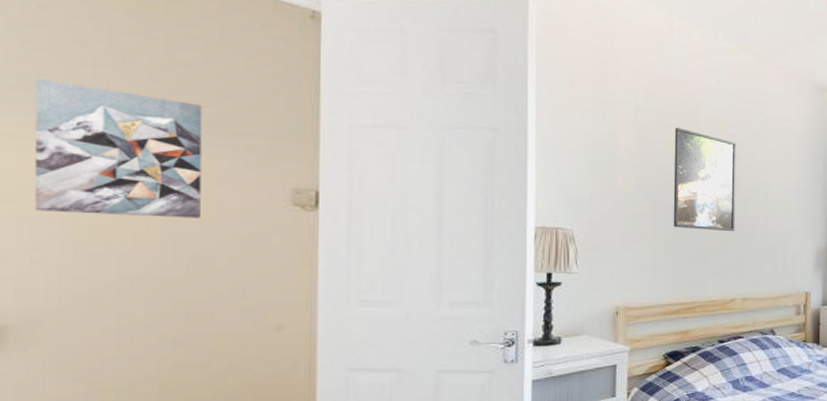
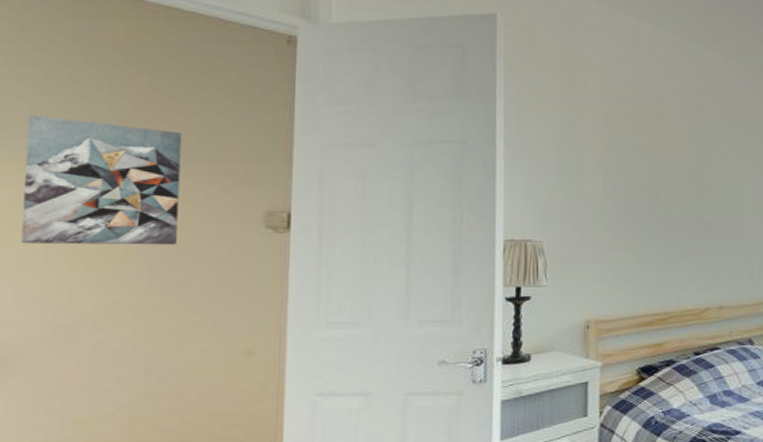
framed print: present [673,128,737,232] -> none [643,133,708,237]

